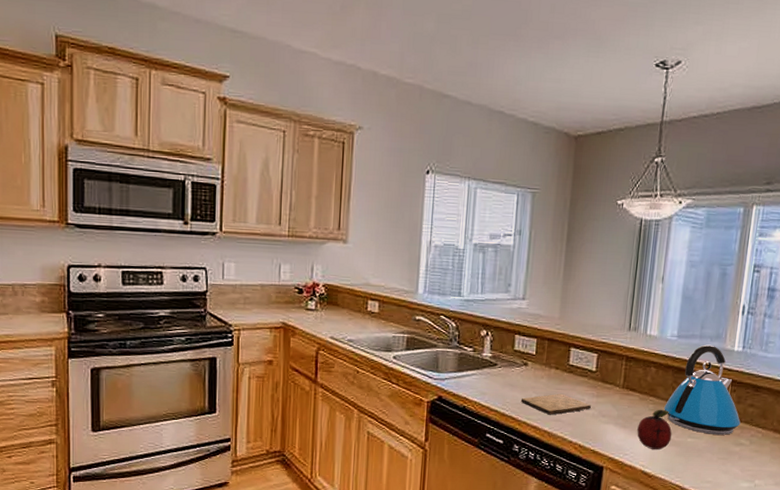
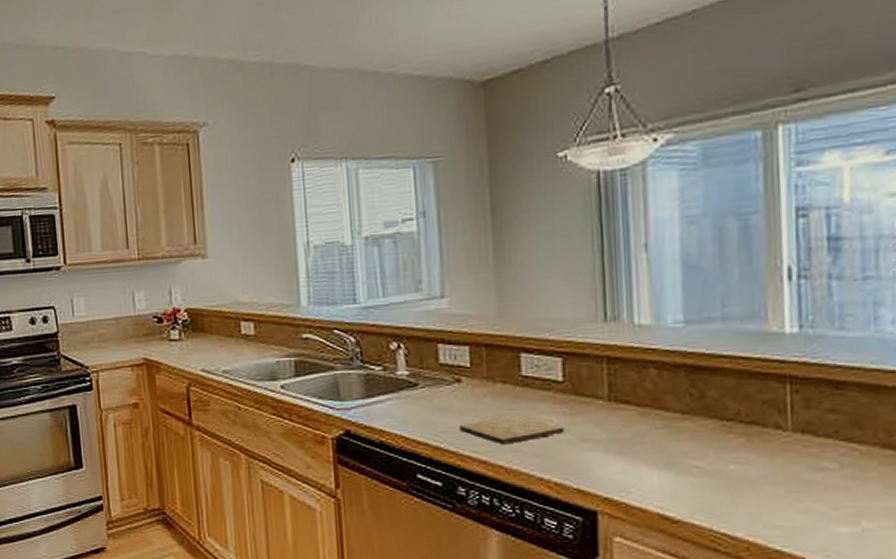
fruit: present [637,409,672,450] -> none [642,426,701,483]
kettle: present [664,344,741,435] -> none [681,328,817,457]

